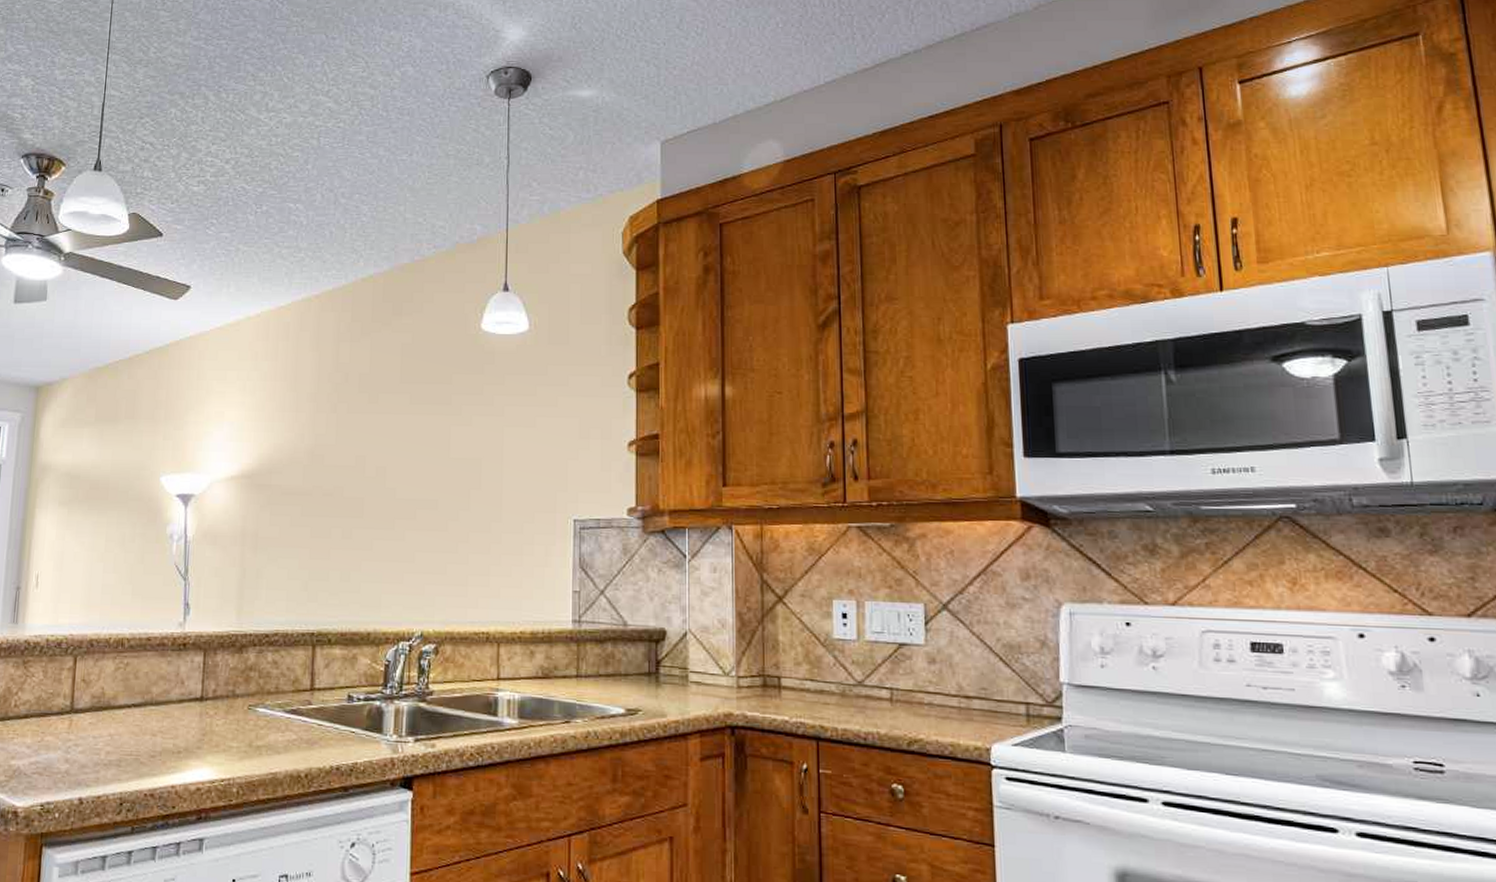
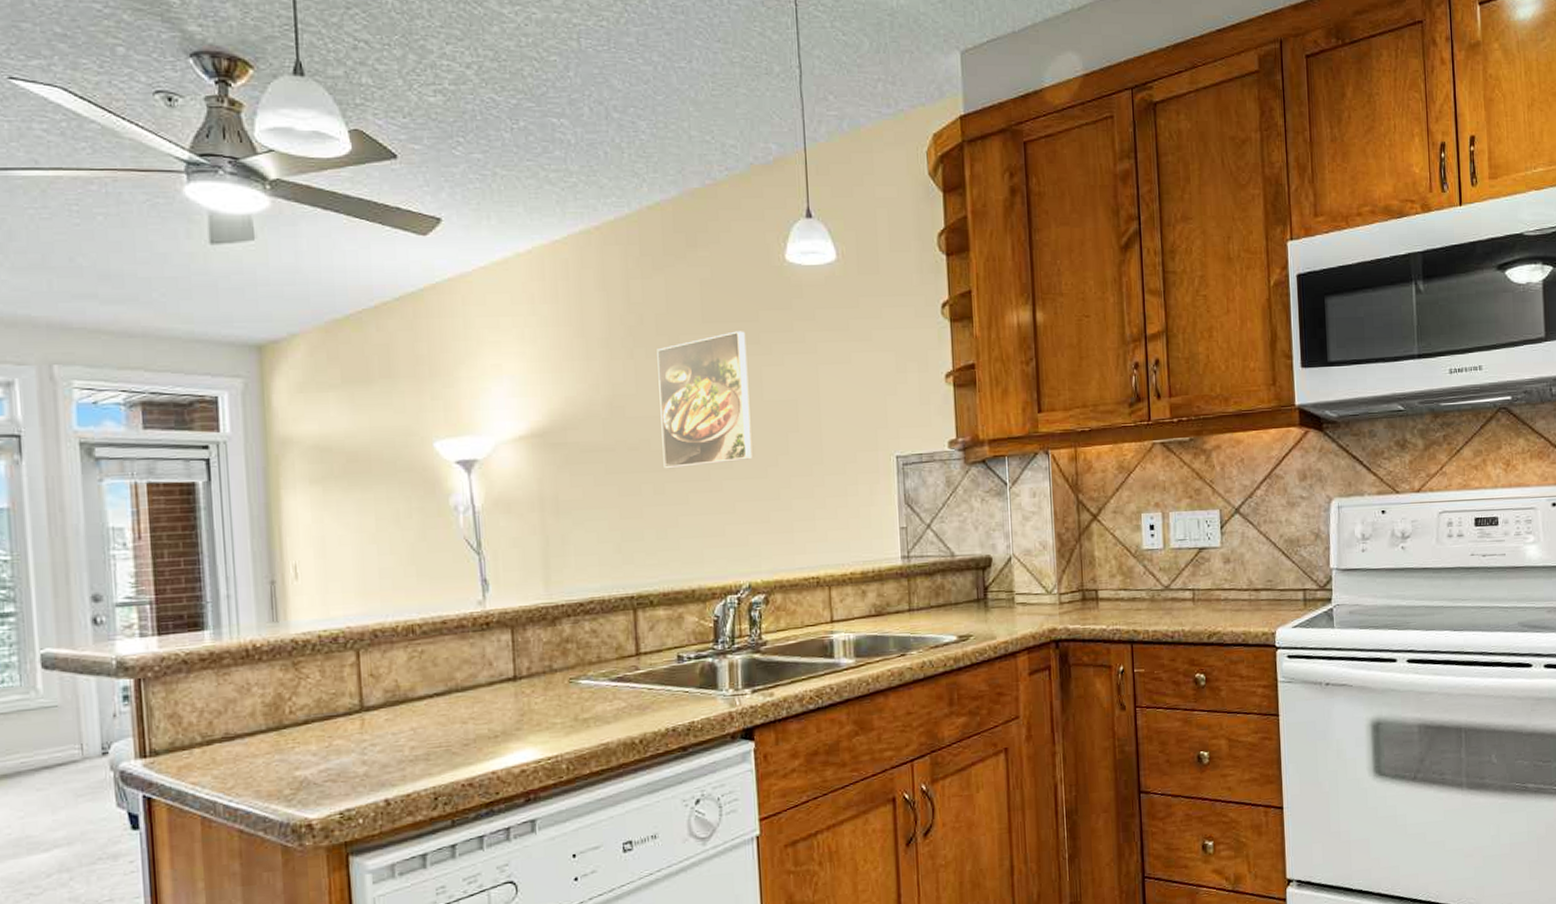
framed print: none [353,392,439,516] -> present [657,331,753,469]

